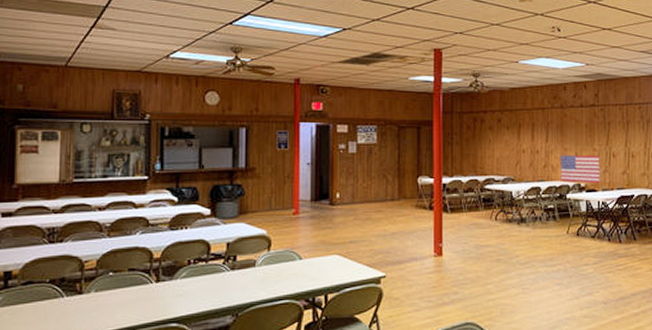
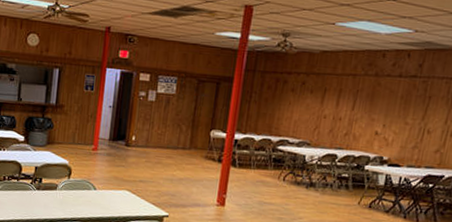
flag: present [561,155,600,184] -> none [361,125,411,159]

